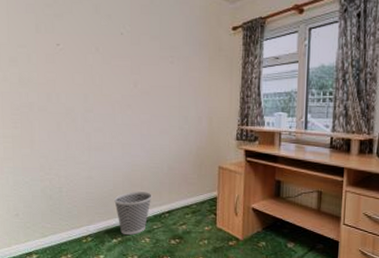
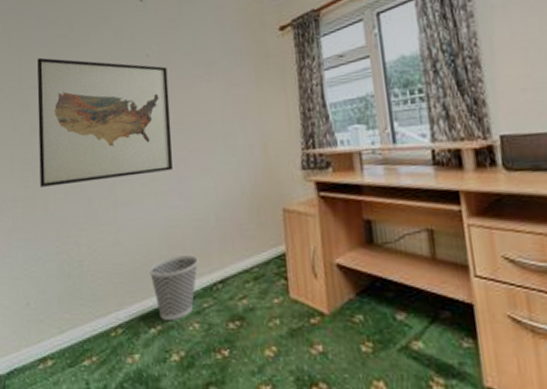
wall art: none [24,21,138,130] -> present [37,57,173,187]

